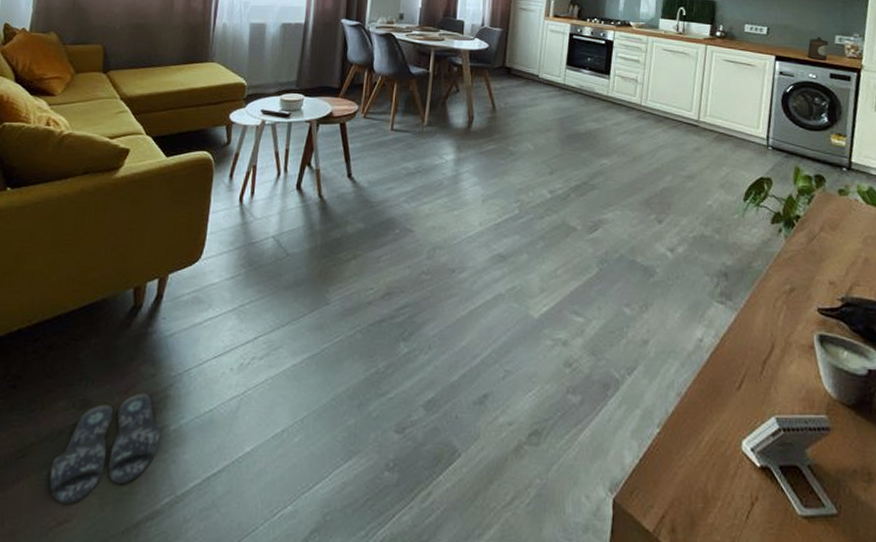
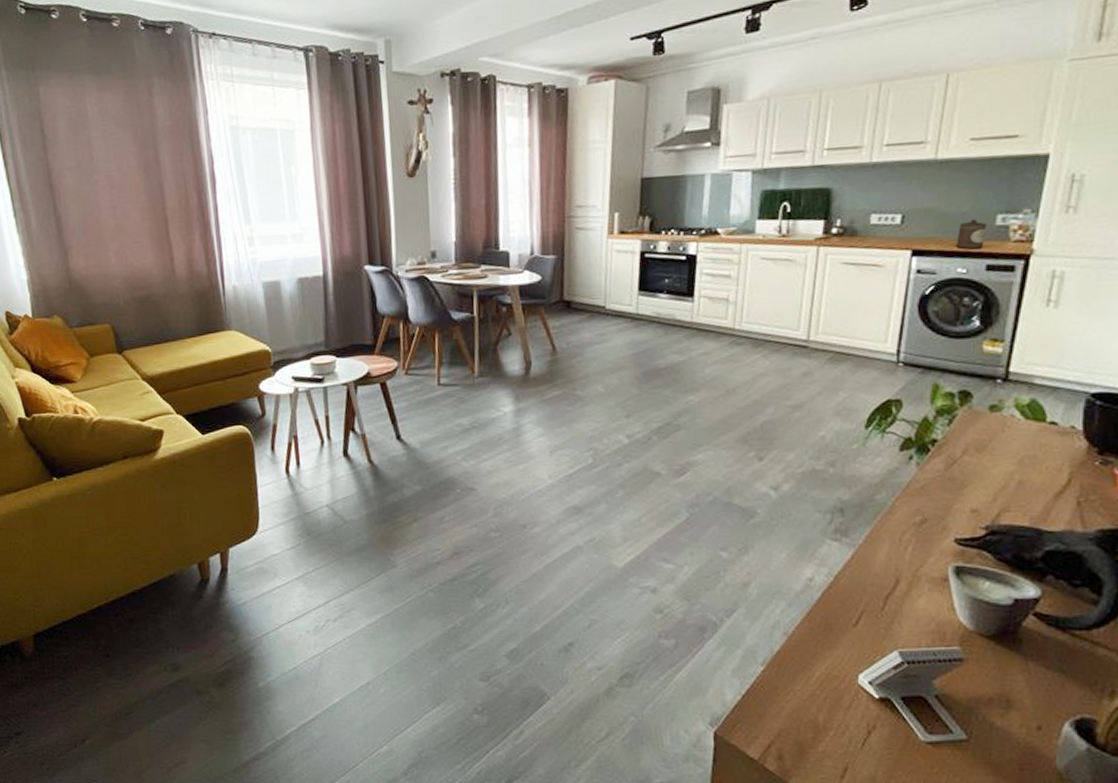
slippers: present [49,393,162,505] -> none [158,656,252,750]

